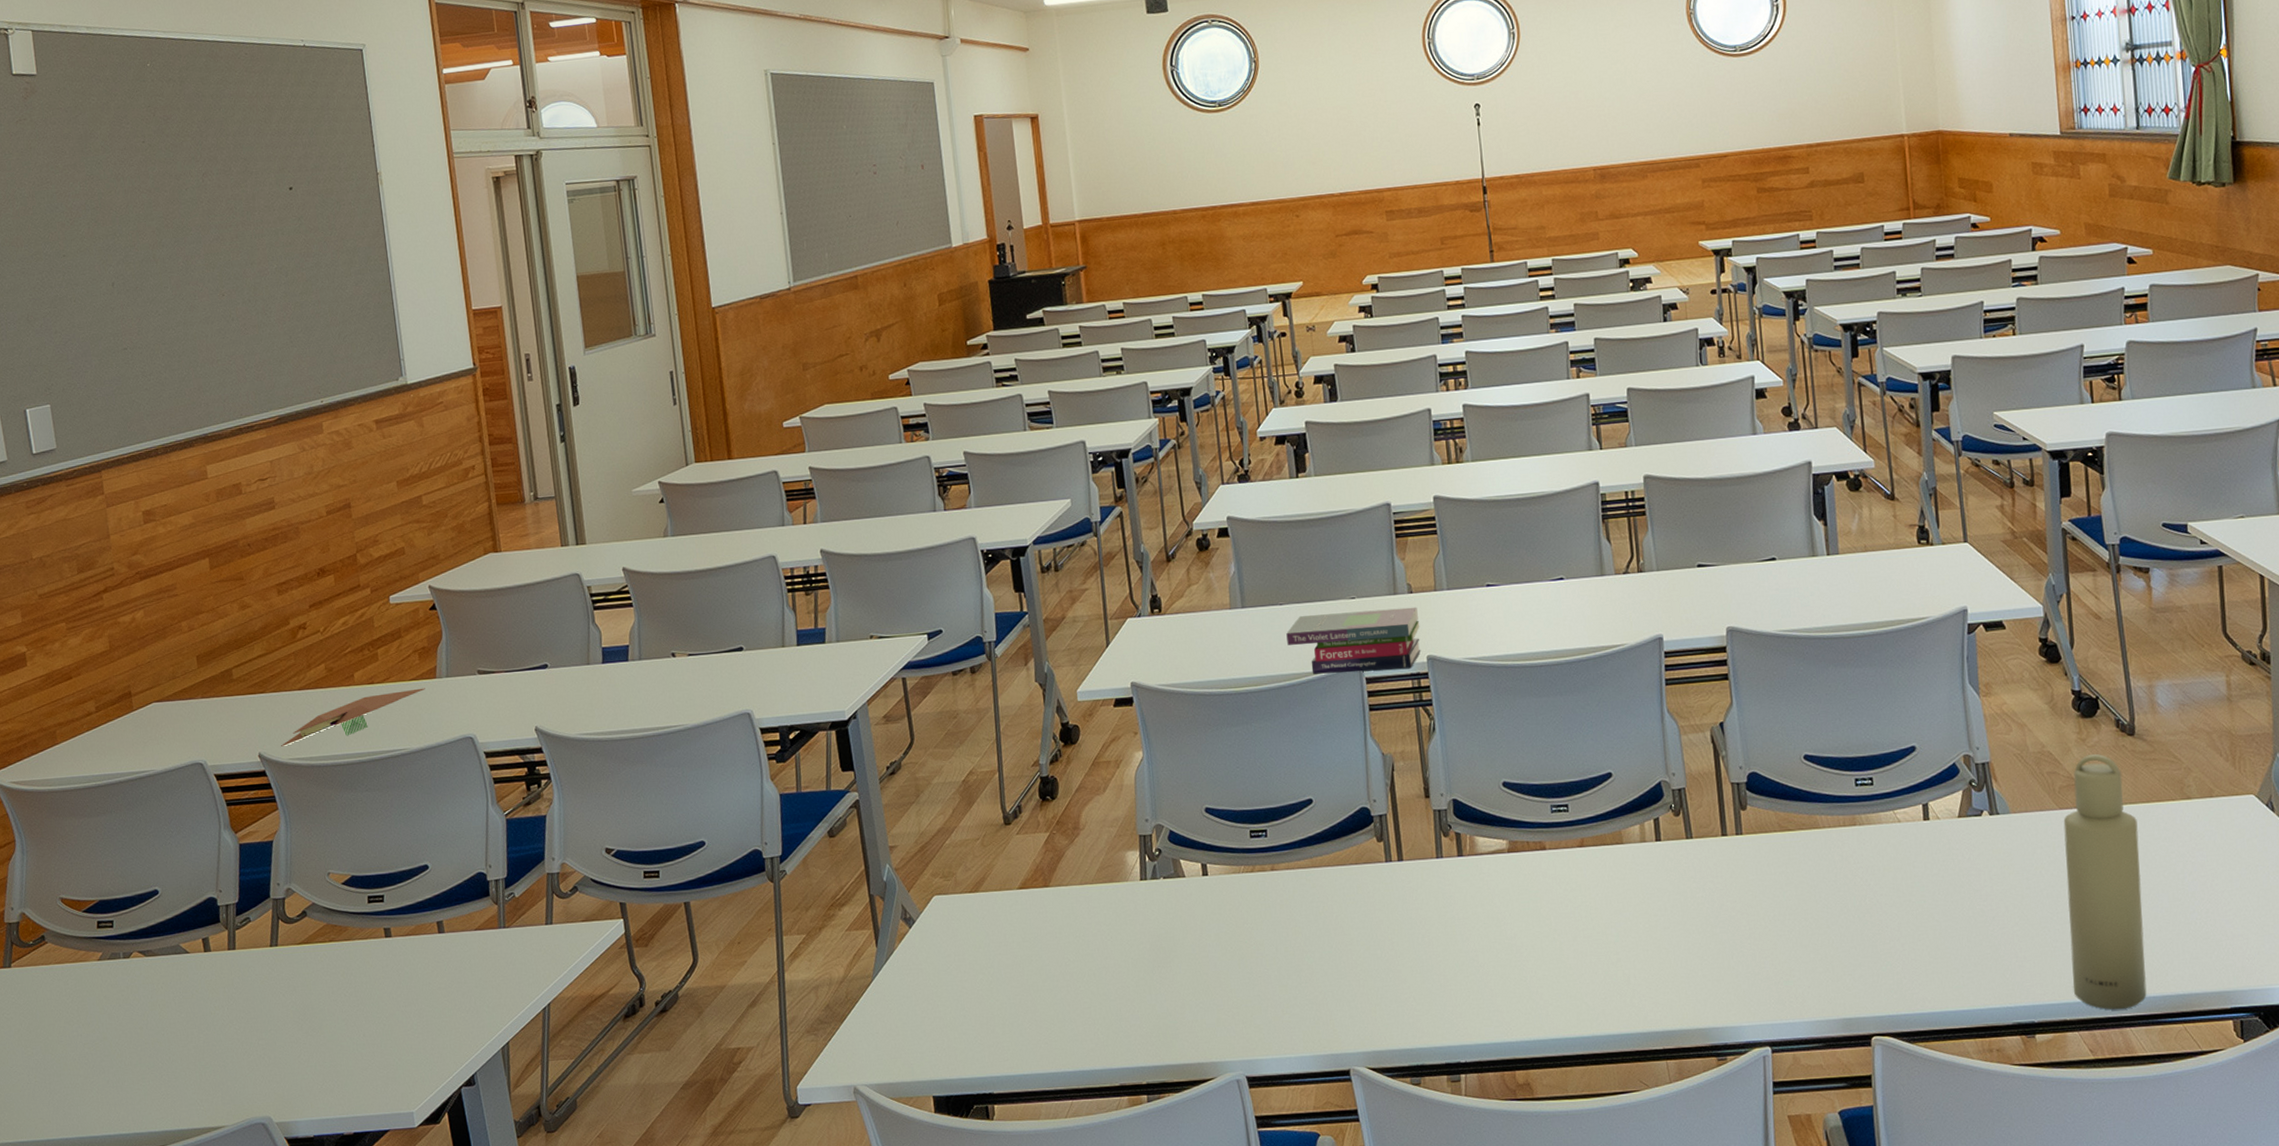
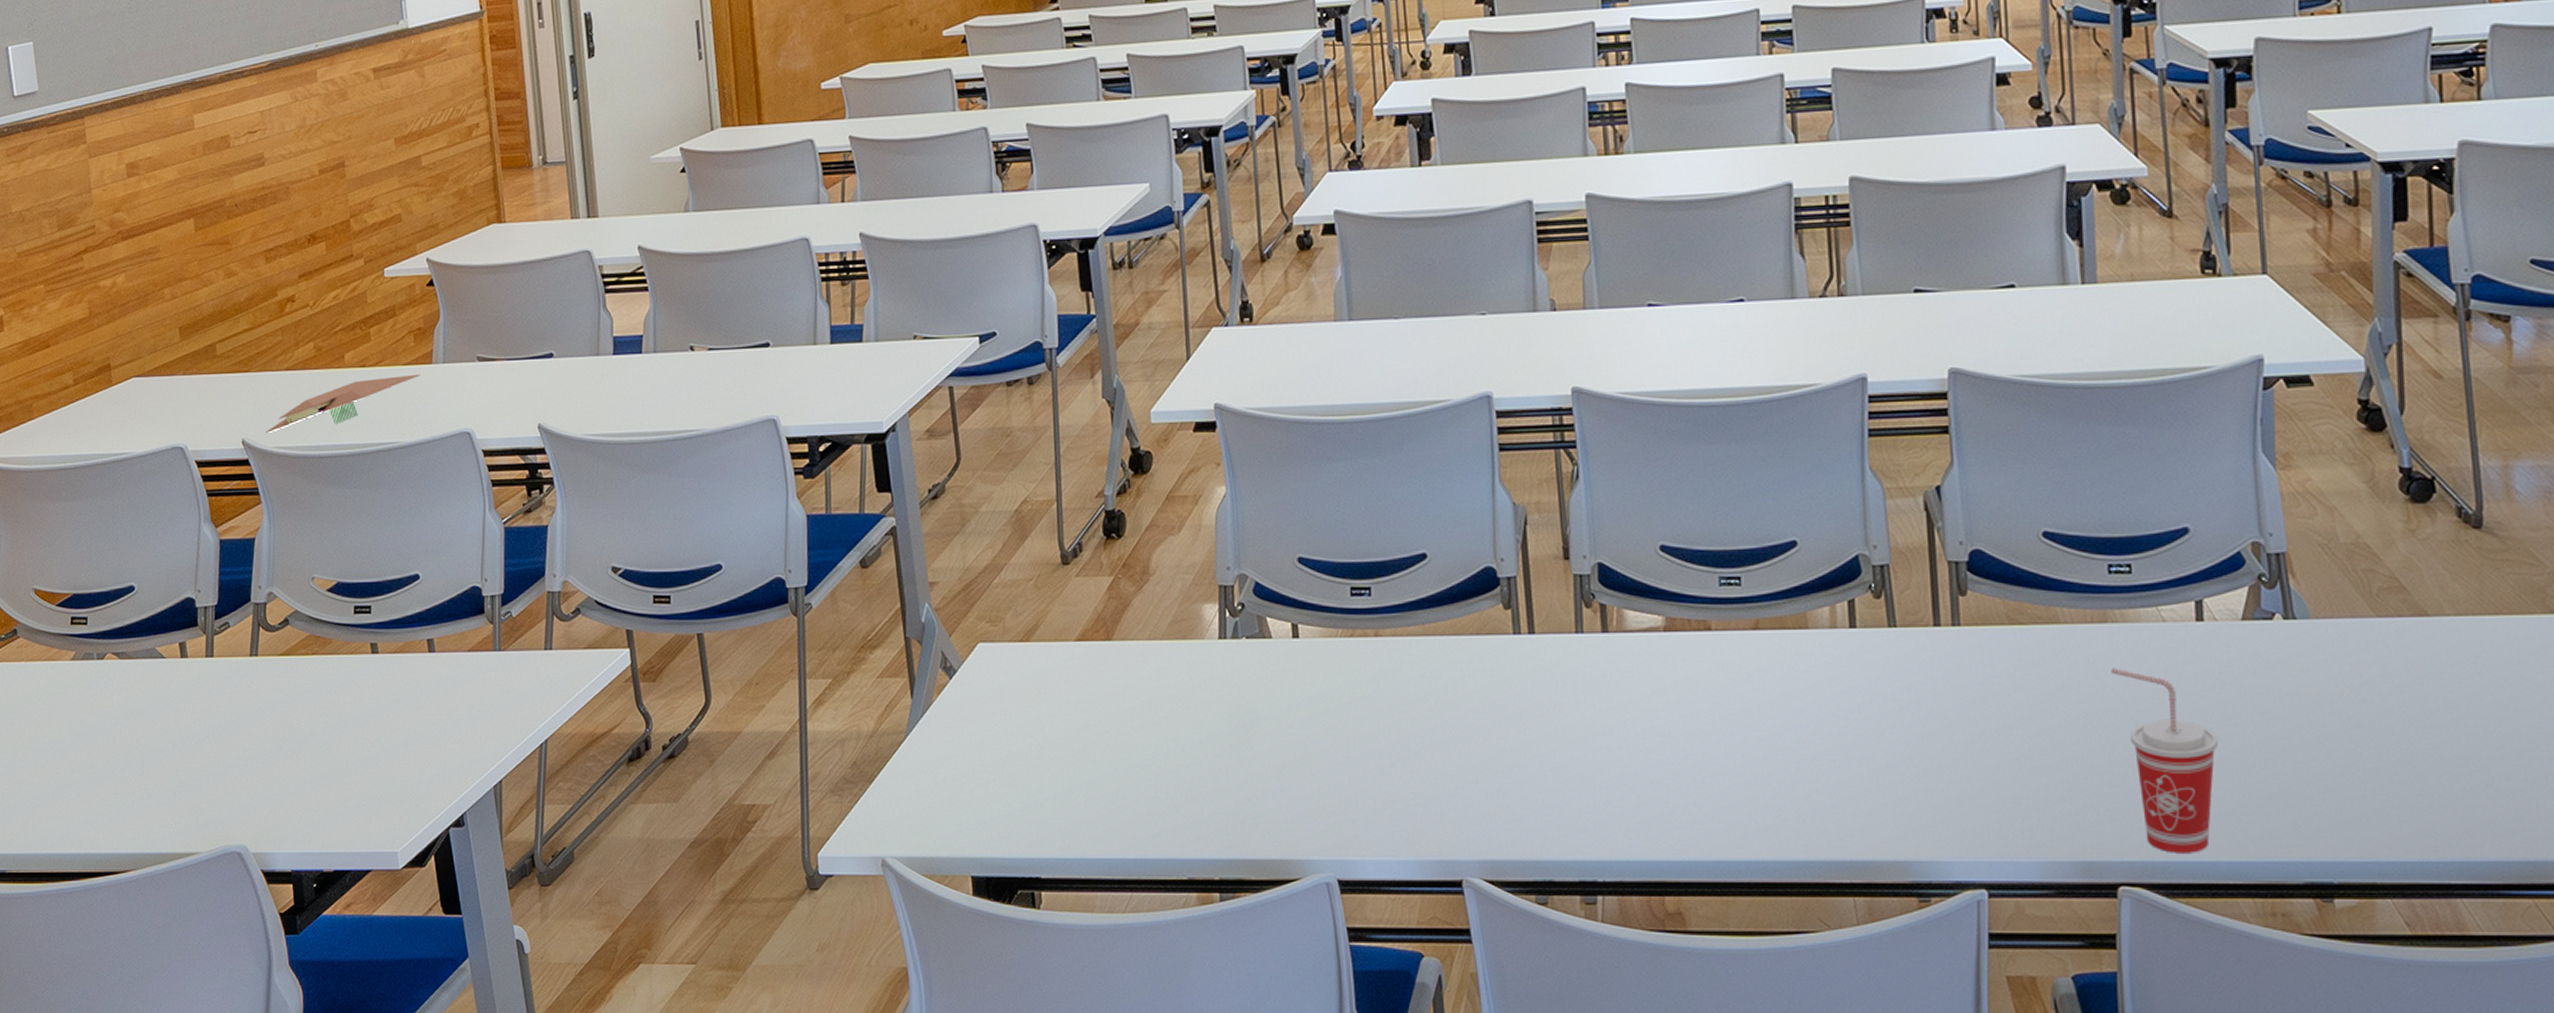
books: present [1286,607,1421,675] -> none [1401,327,1565,404]
beverage cup: none [1860,861,1944,1007] -> present [2111,668,2218,853]
bottle: present [2063,753,2147,1010] -> none [2381,548,2486,875]

